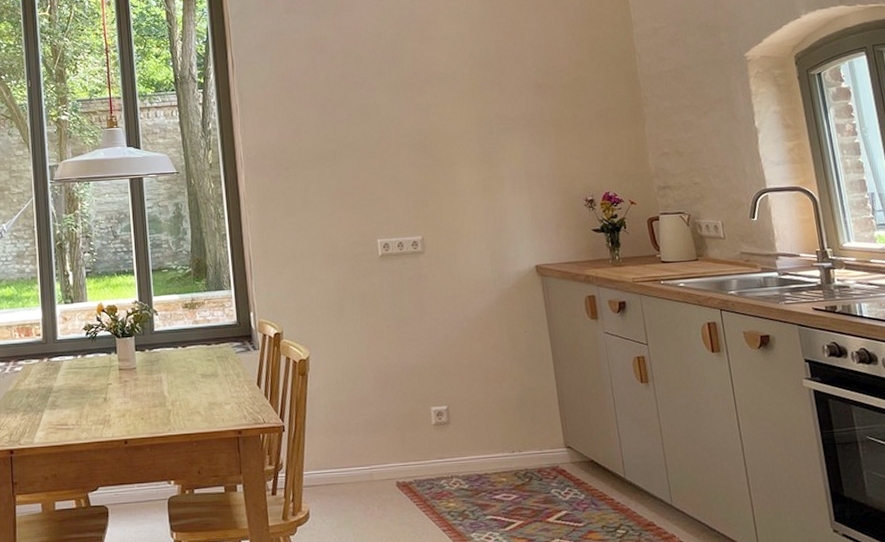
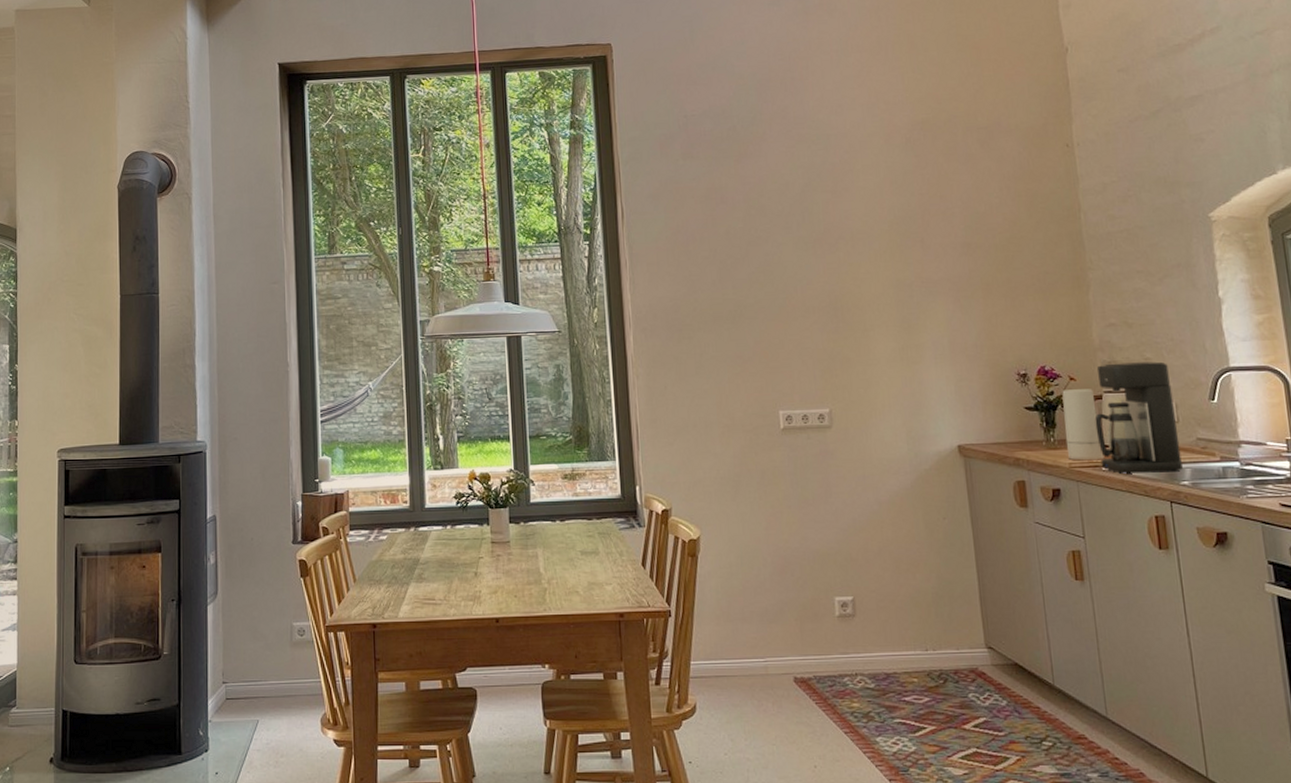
canister: none [624,211,663,276] -> present [1062,389,1105,461]
coffee maker: none [653,185,730,286] -> present [1094,361,1183,473]

